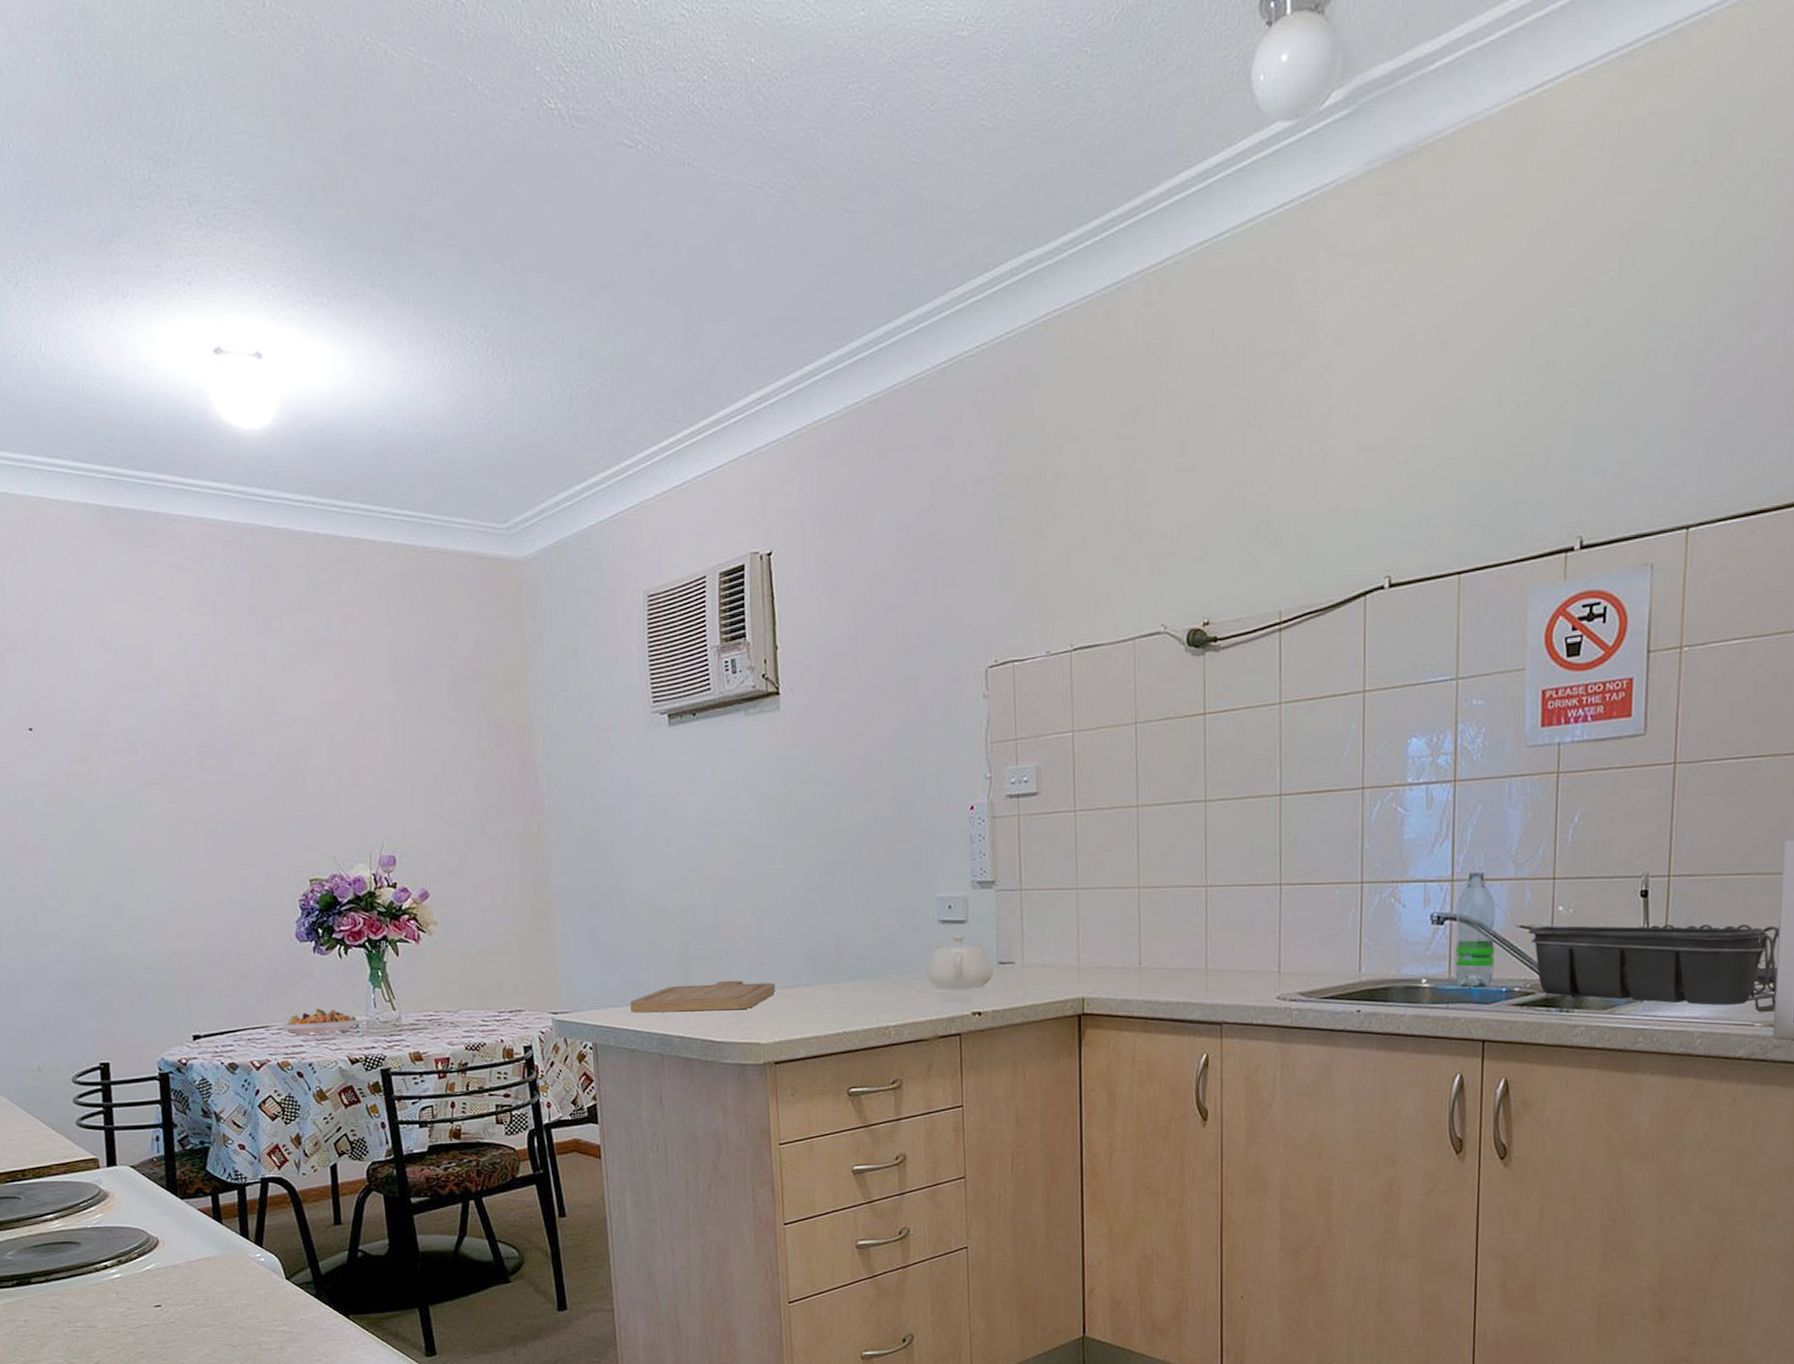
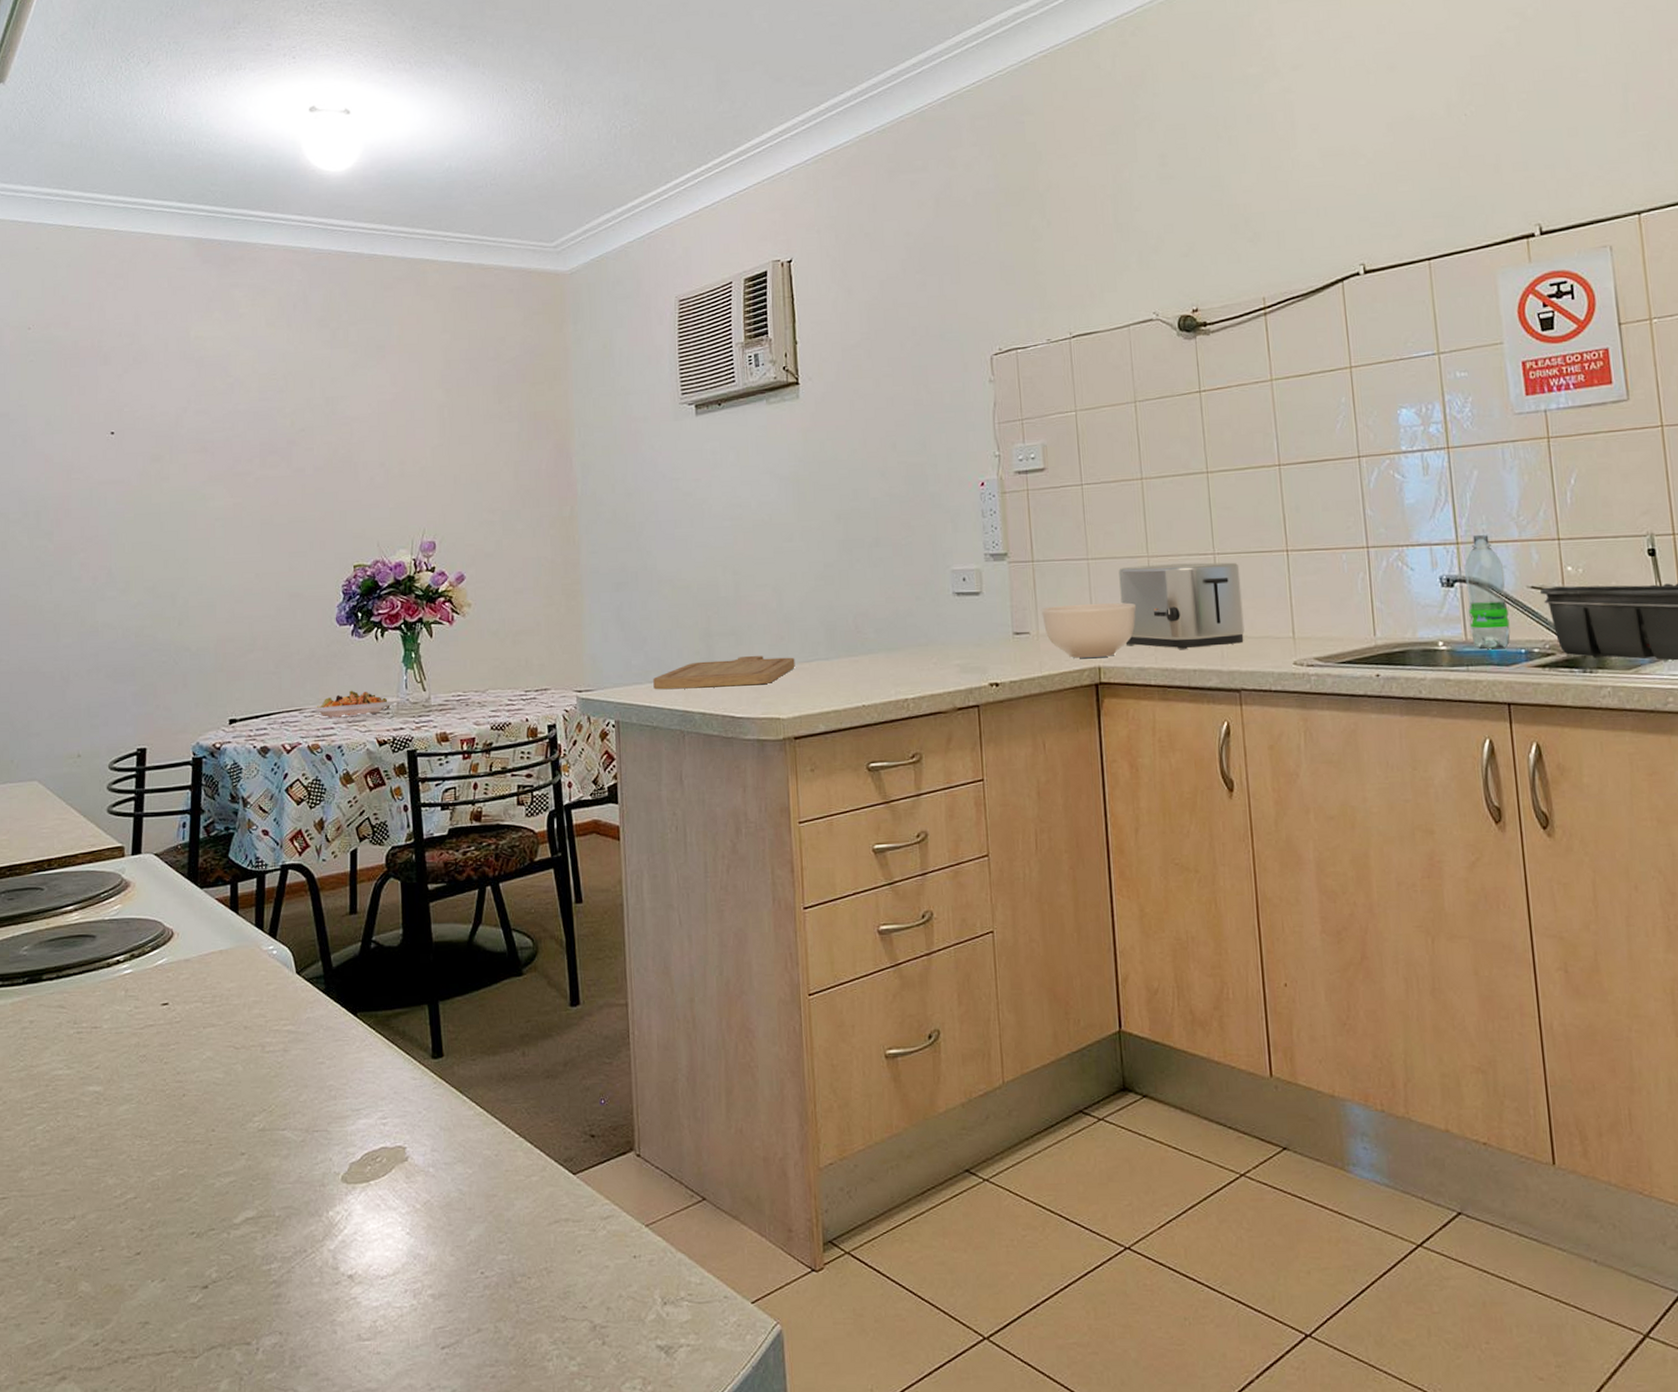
teapot: present [925,935,994,990] -> none [942,607,1009,661]
bowl: none [1026,933,1124,989] -> present [1040,602,1137,658]
toaster: none [1108,894,1231,982] -> present [1119,562,1245,649]

